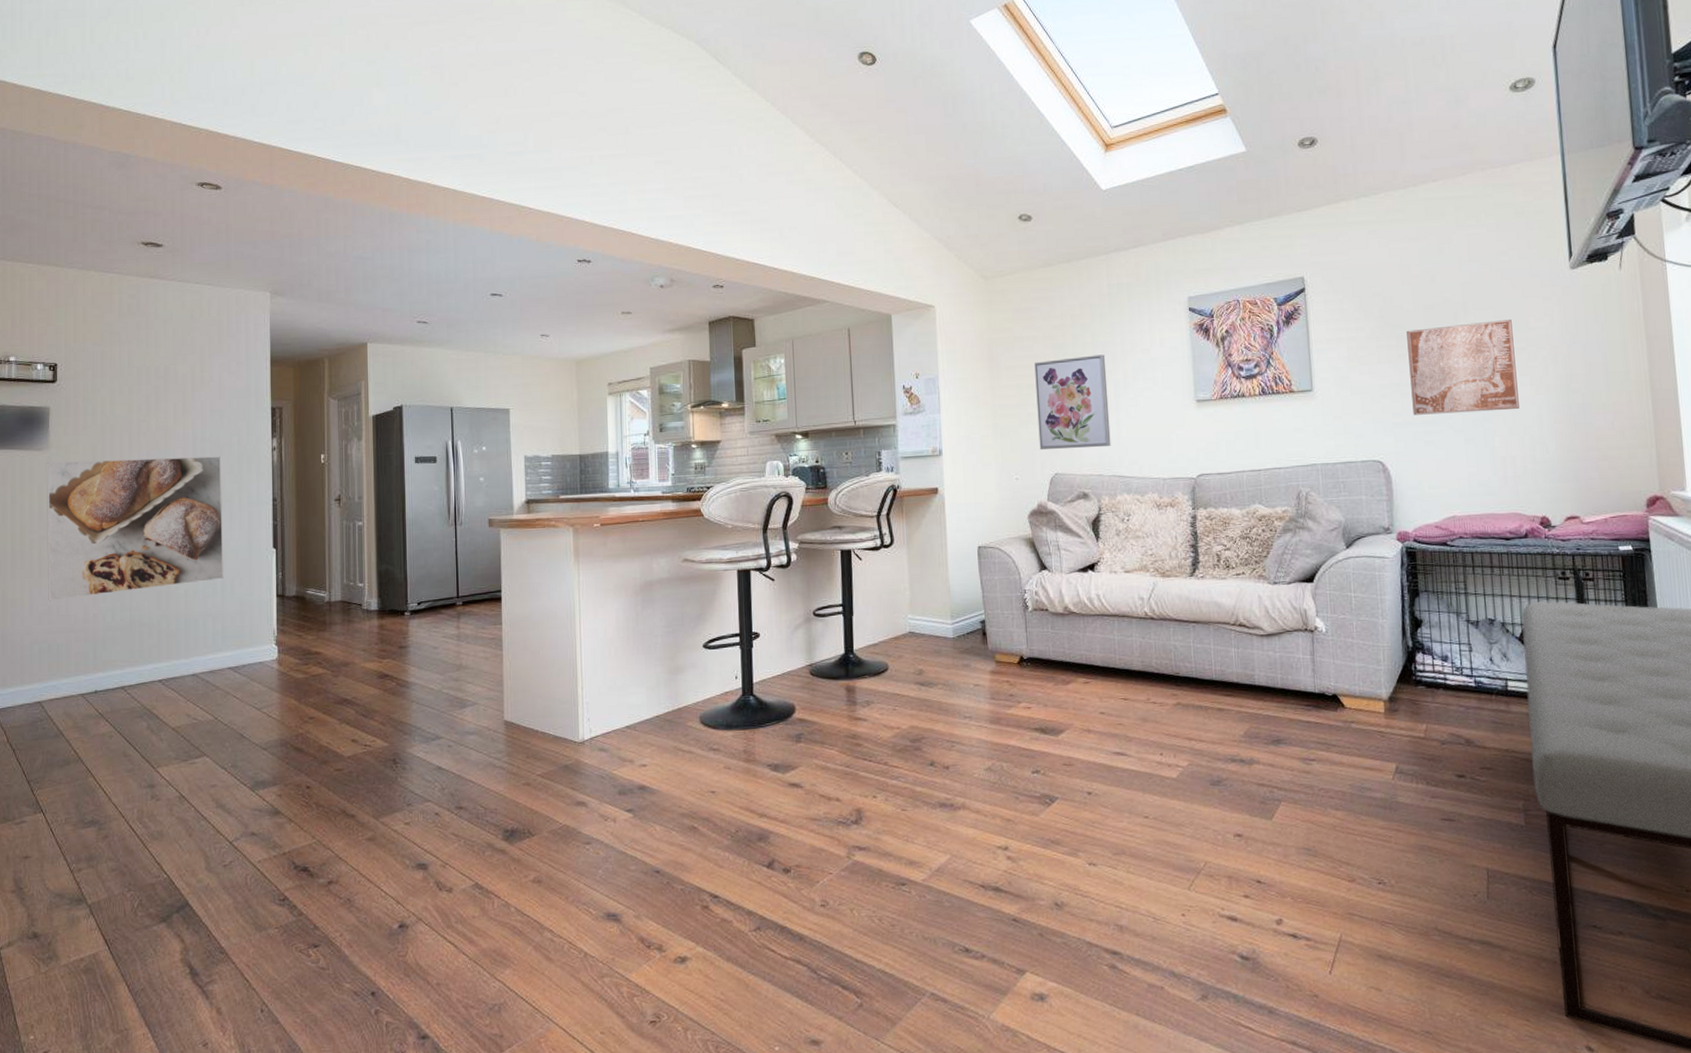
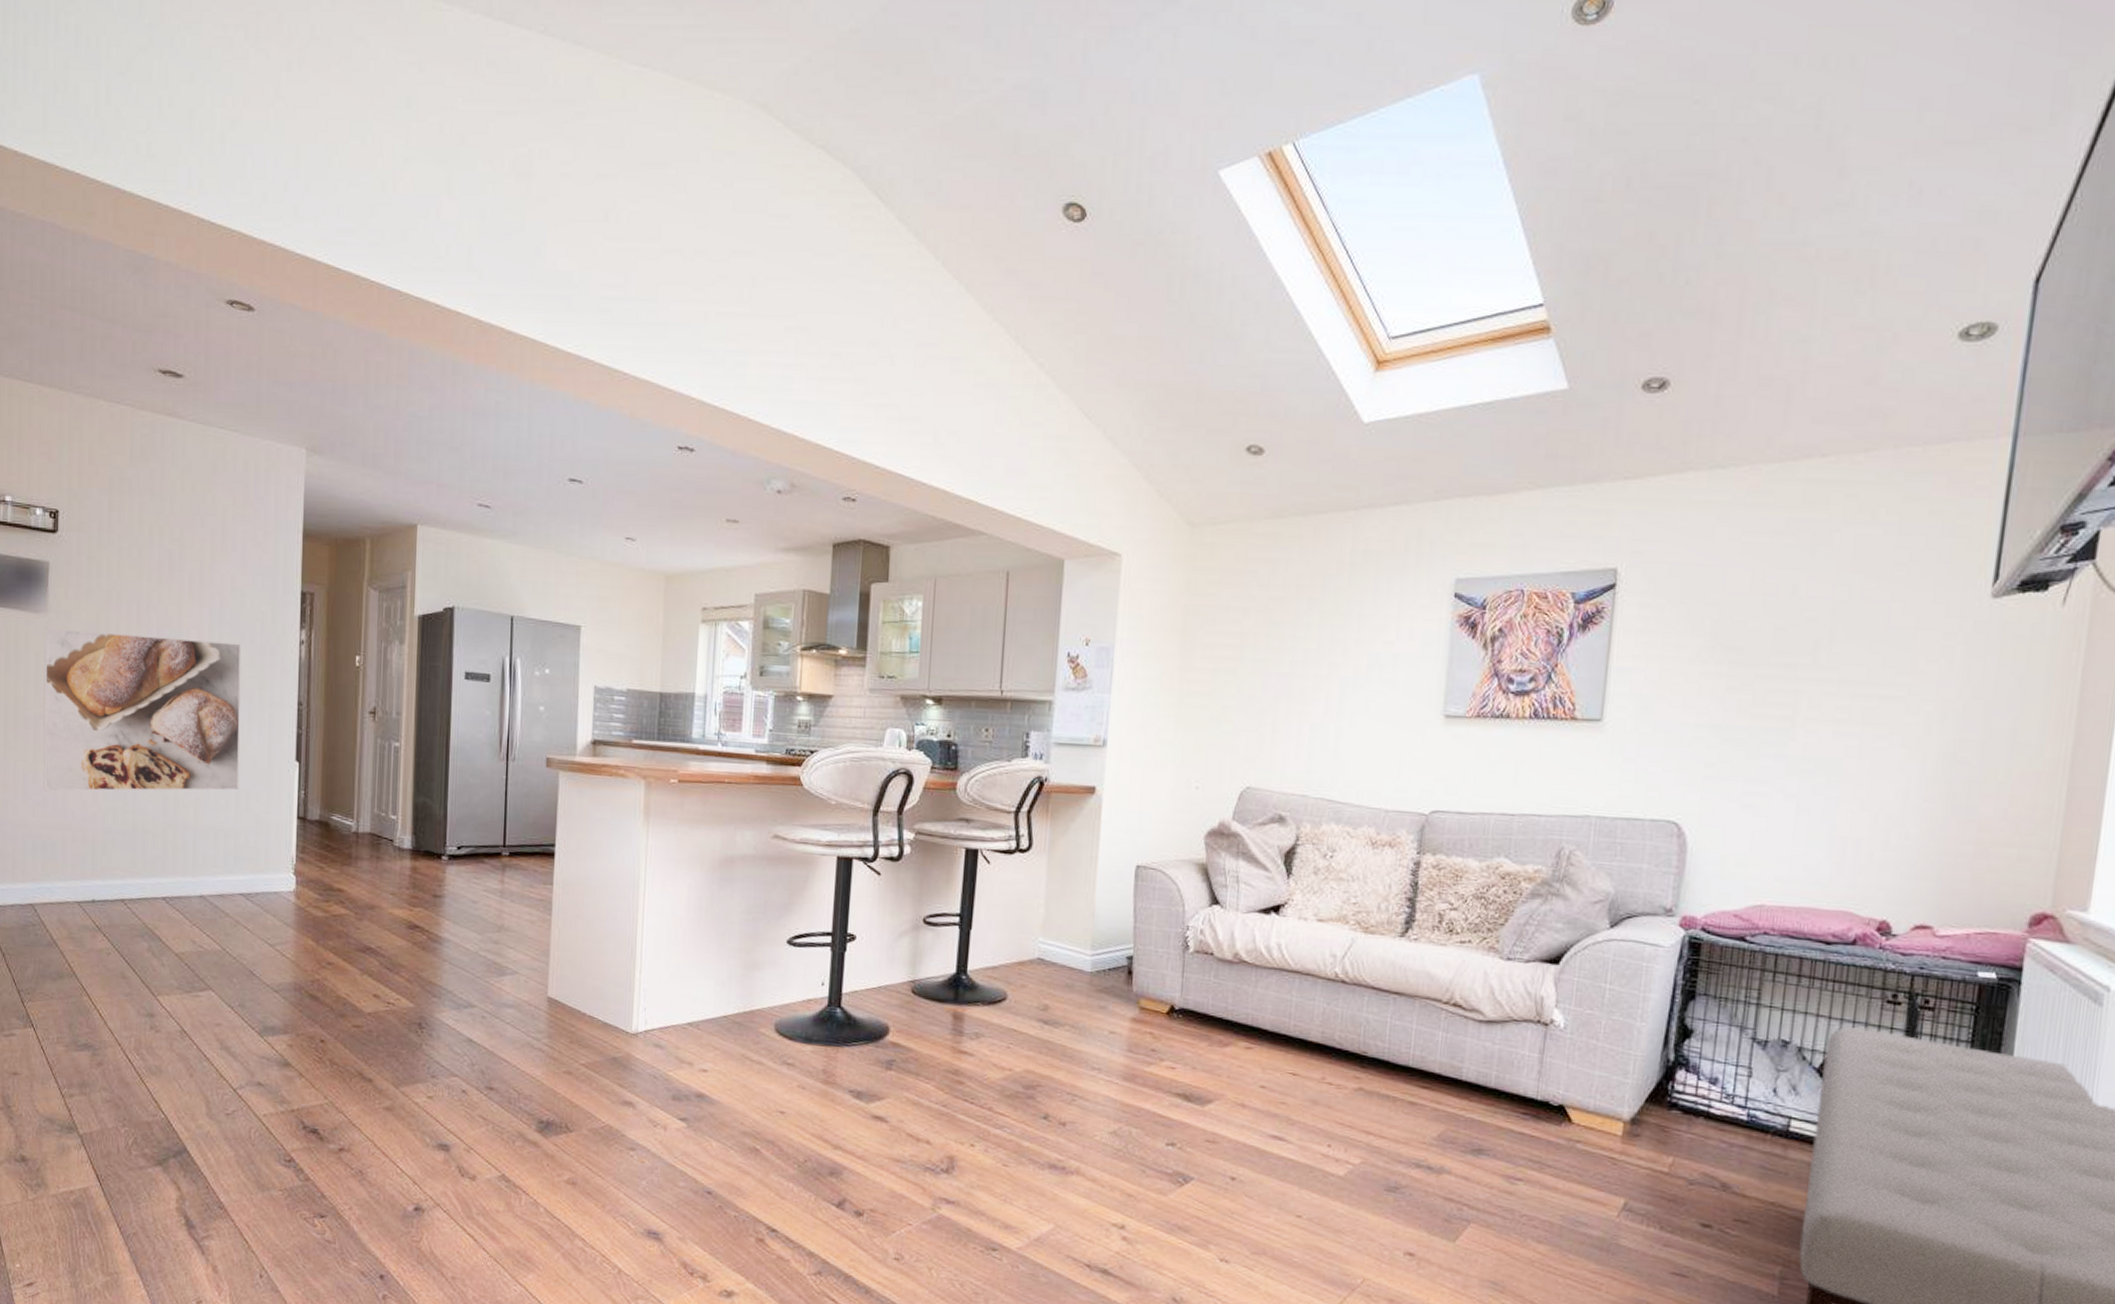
wall art: present [1034,354,1111,450] -> none [1231,641,1334,762]
wall art: present [1406,319,1519,415] -> none [1732,655,1894,778]

